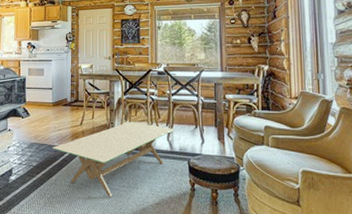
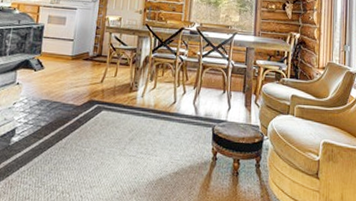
coffee table: present [52,121,175,197] -> none [65,82,202,164]

